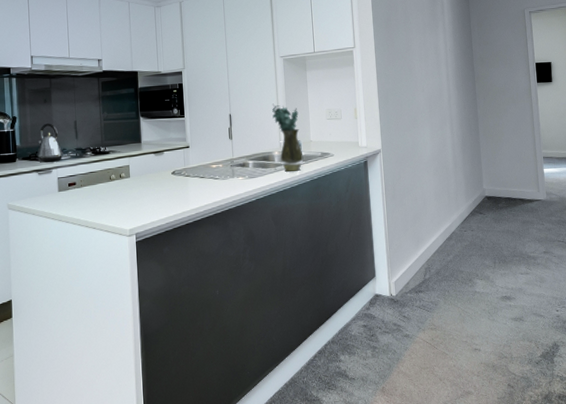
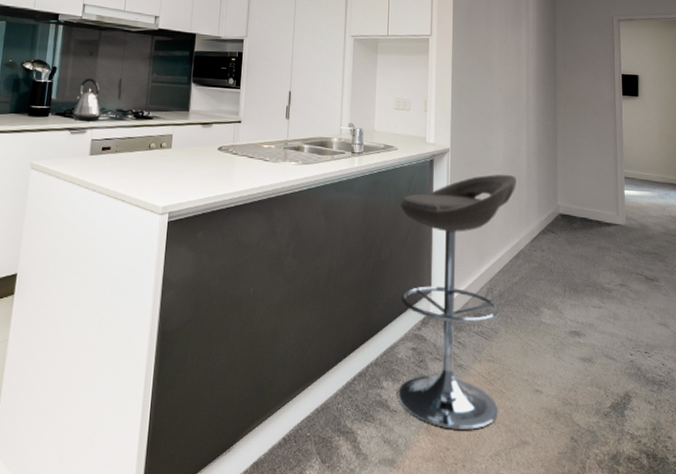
vase: present [272,103,304,172] -> none [336,85,365,162]
bar stool: none [340,166,445,389] -> present [398,174,516,430]

